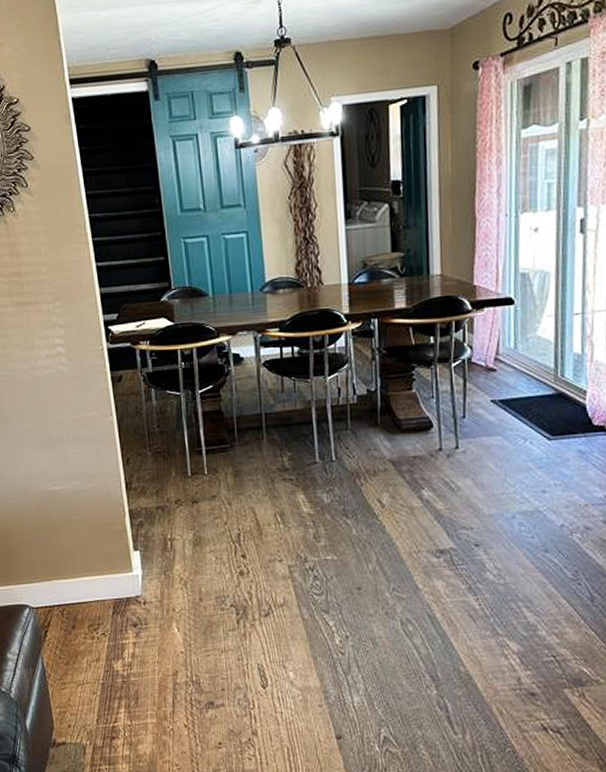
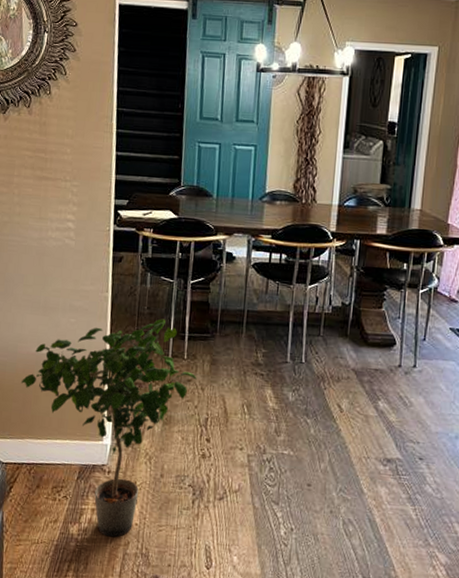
potted plant: none [38,435,222,669] -> present [22,318,197,538]

